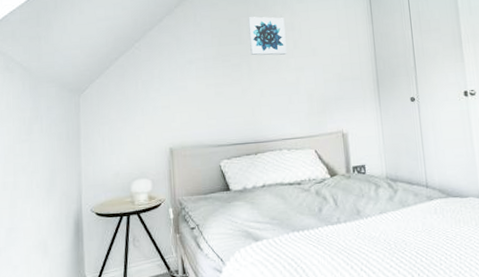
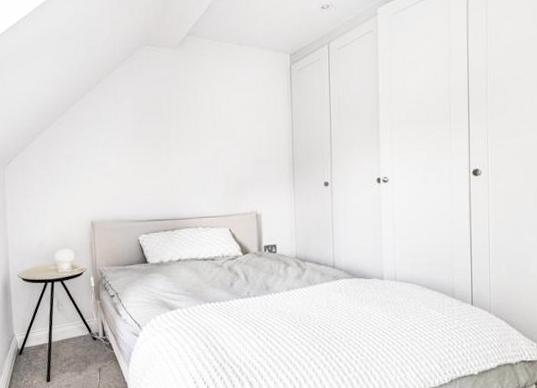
wall art: present [248,16,287,56] -> none [169,96,206,136]

